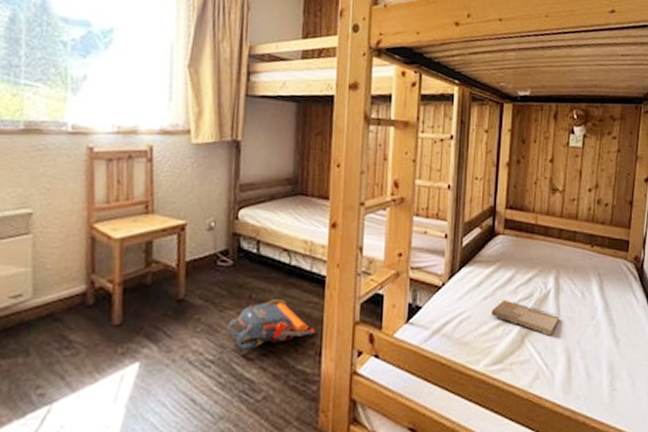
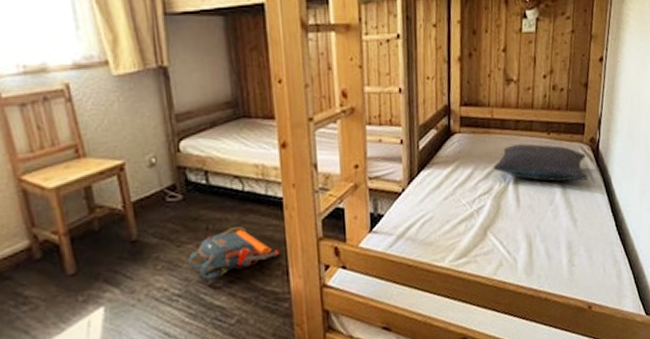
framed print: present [492,299,560,336] -> none [453,196,520,226]
pillow: none [534,253,632,299] -> present [493,143,588,182]

